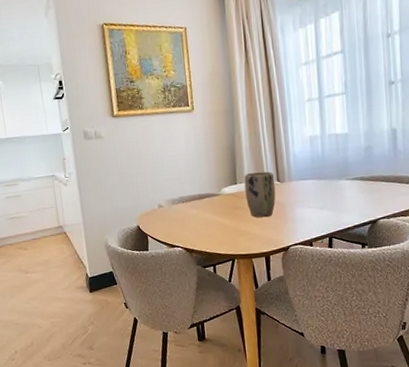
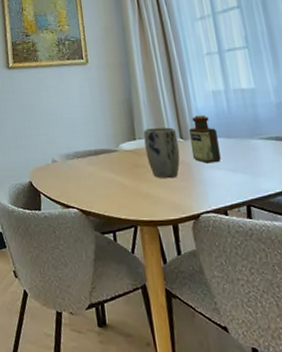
bottle: none [285,159,312,203] -> present [188,115,221,163]

